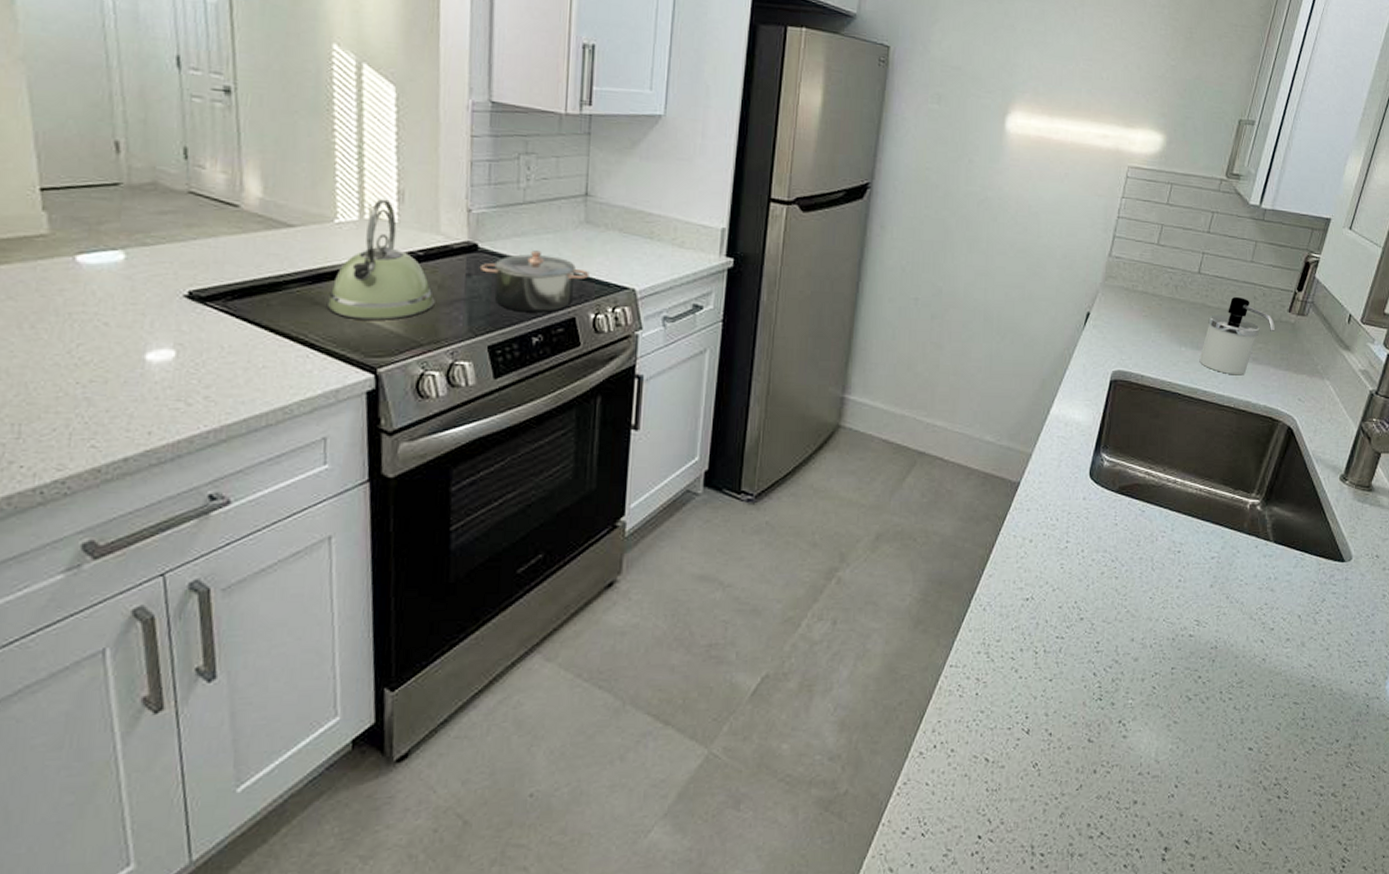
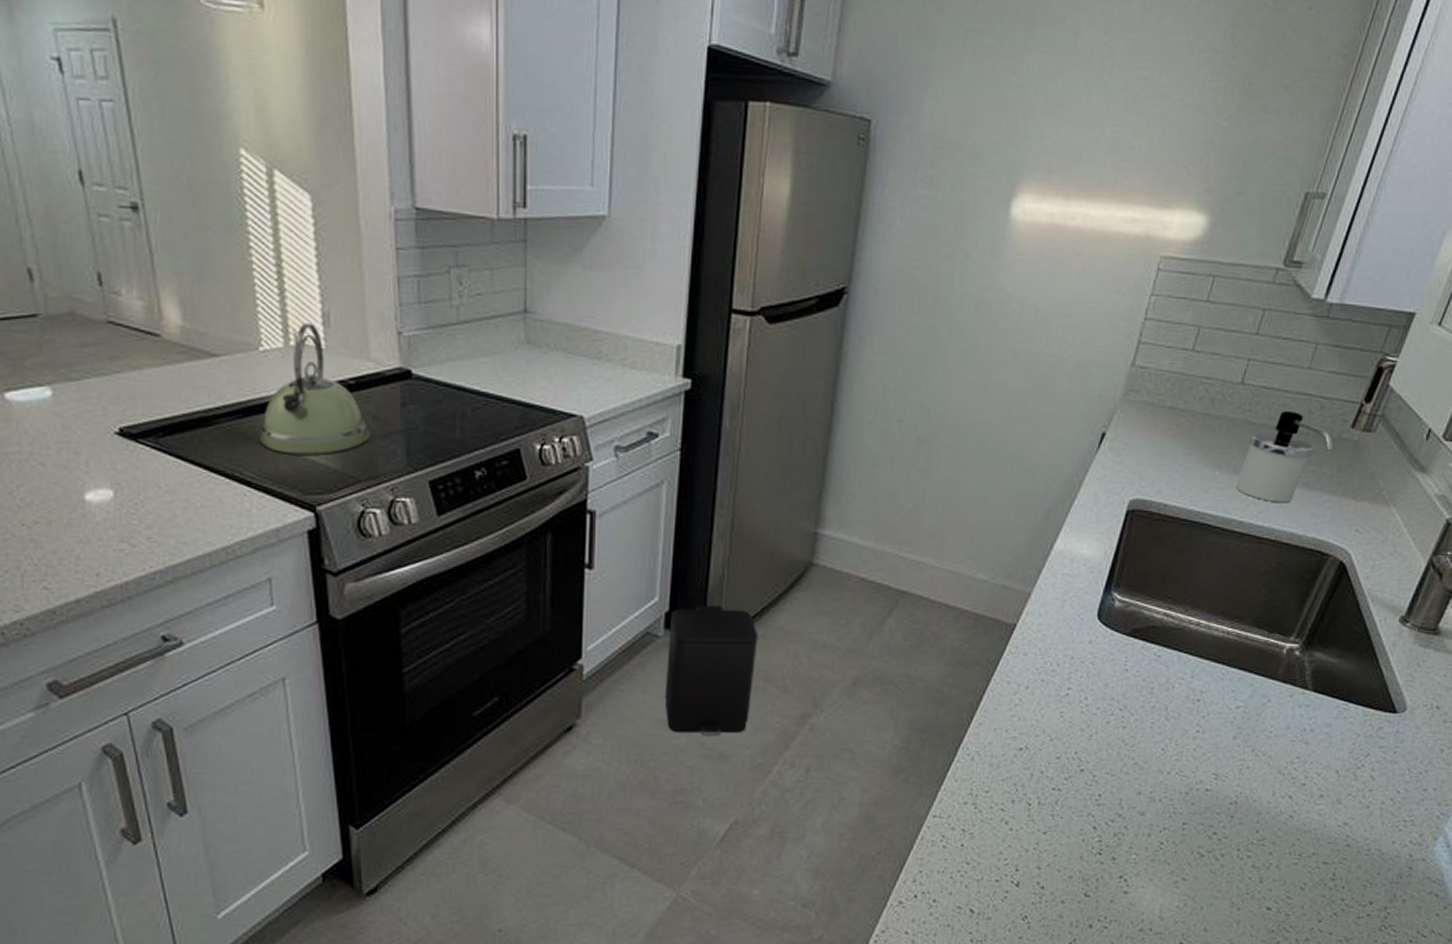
cooking pot: present [479,250,590,313] -> none [414,375,533,444]
pedal bin: none [702,464,790,590] -> present [664,604,758,736]

